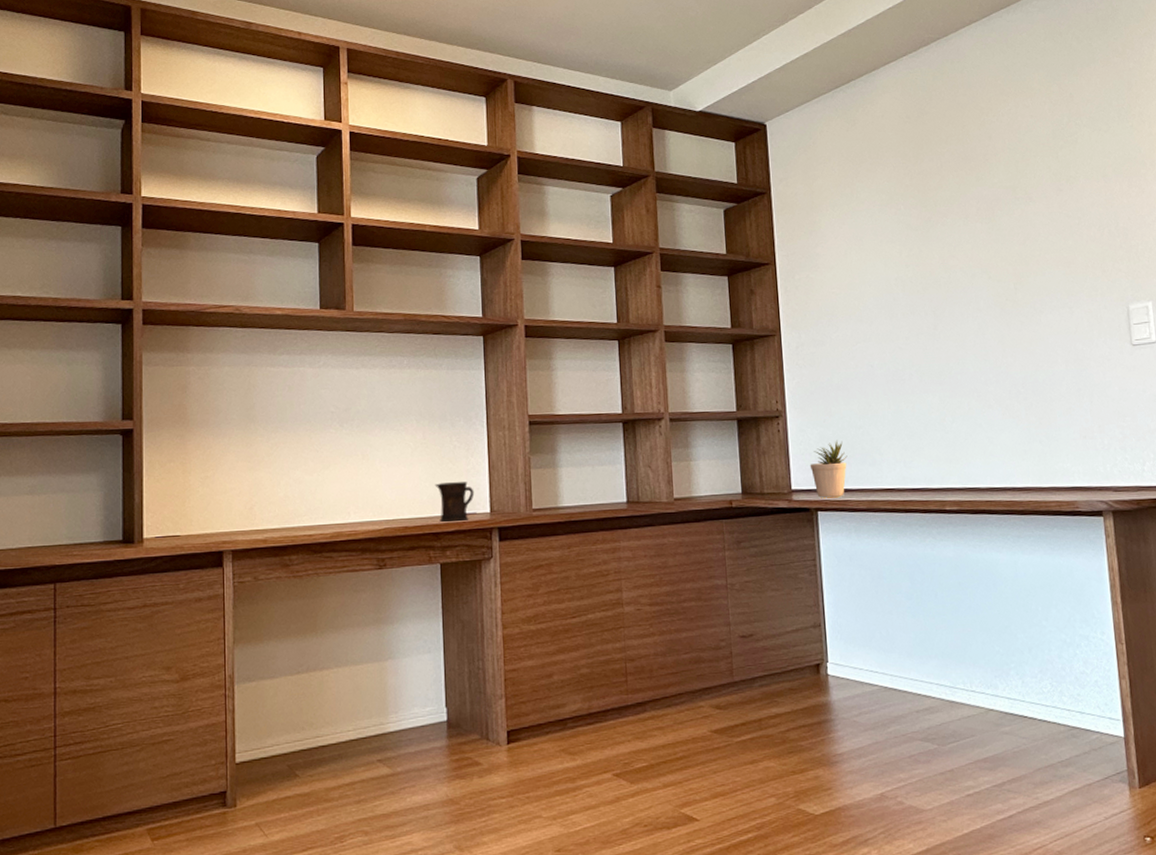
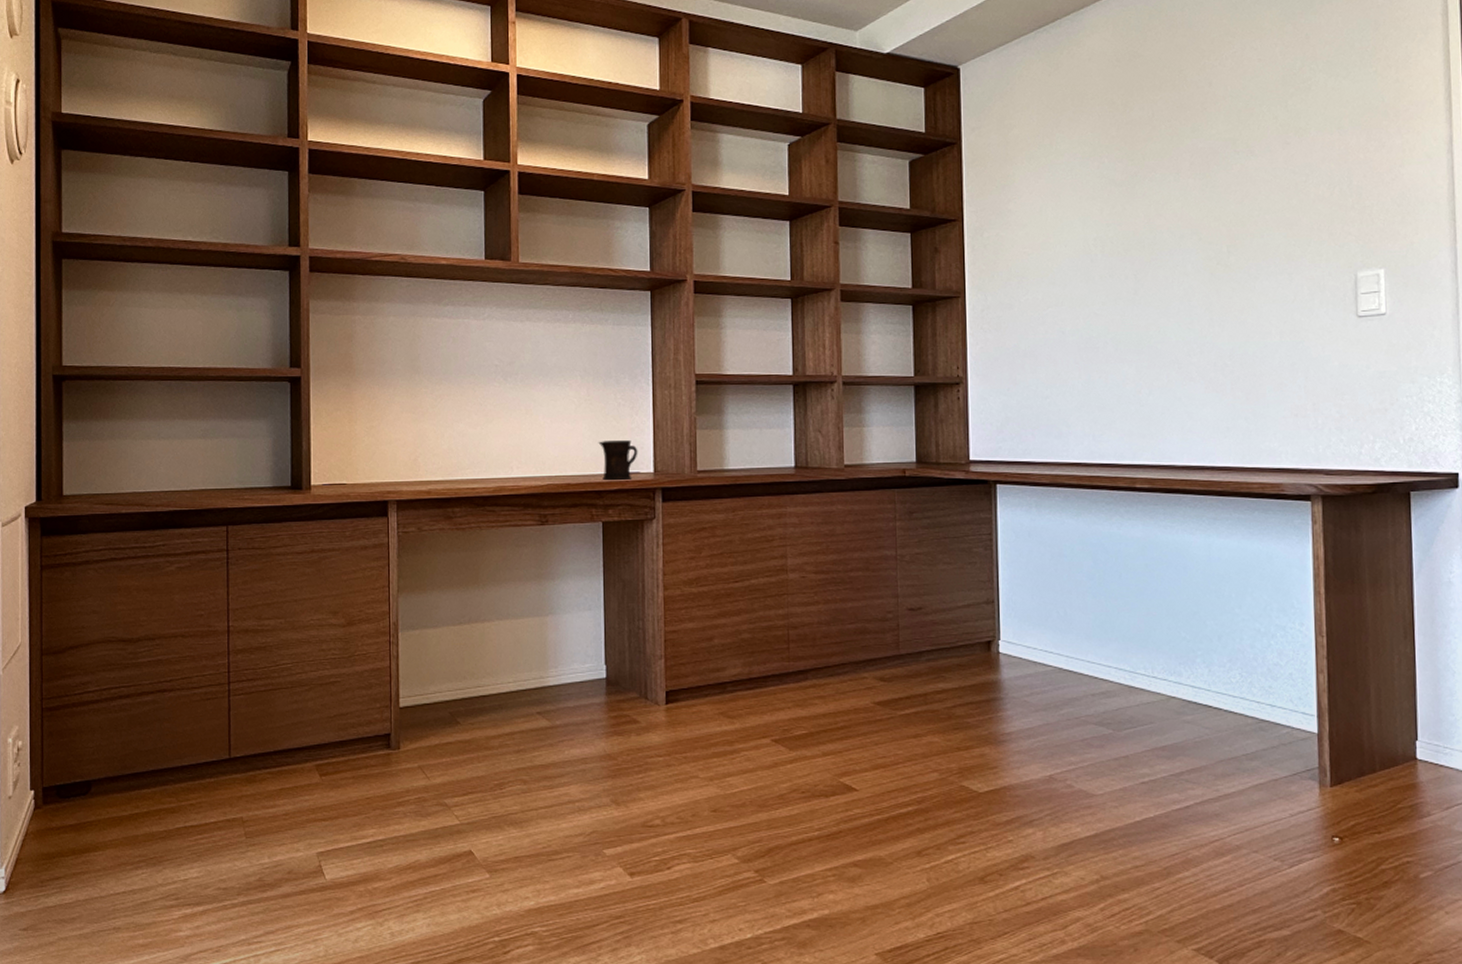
potted plant: present [810,440,848,498] -> none [990,409,1032,470]

